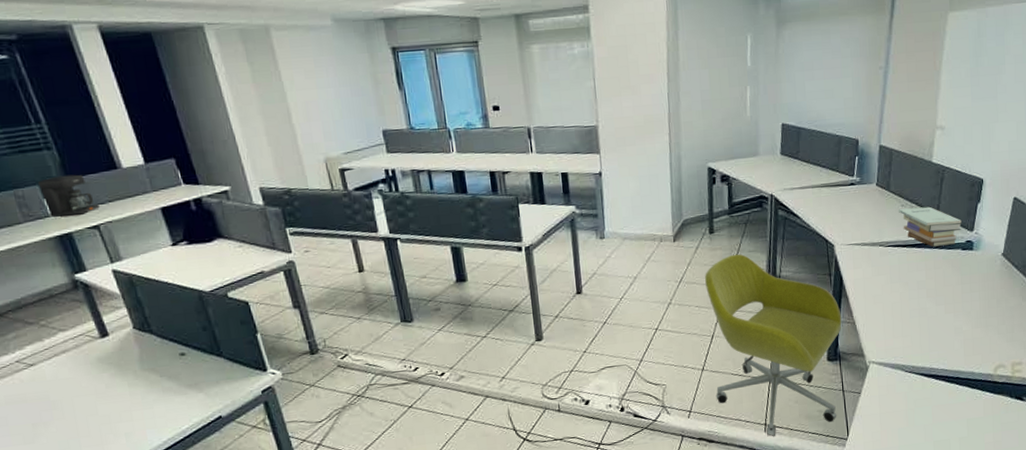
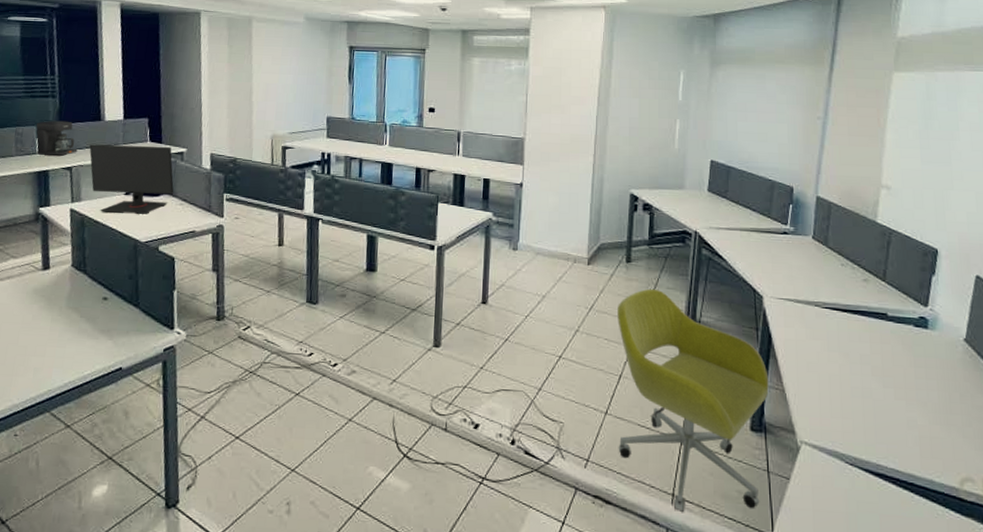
computer monitor: none [112,186,229,268] -> present [89,144,174,214]
books: present [898,206,962,248] -> none [837,268,913,319]

